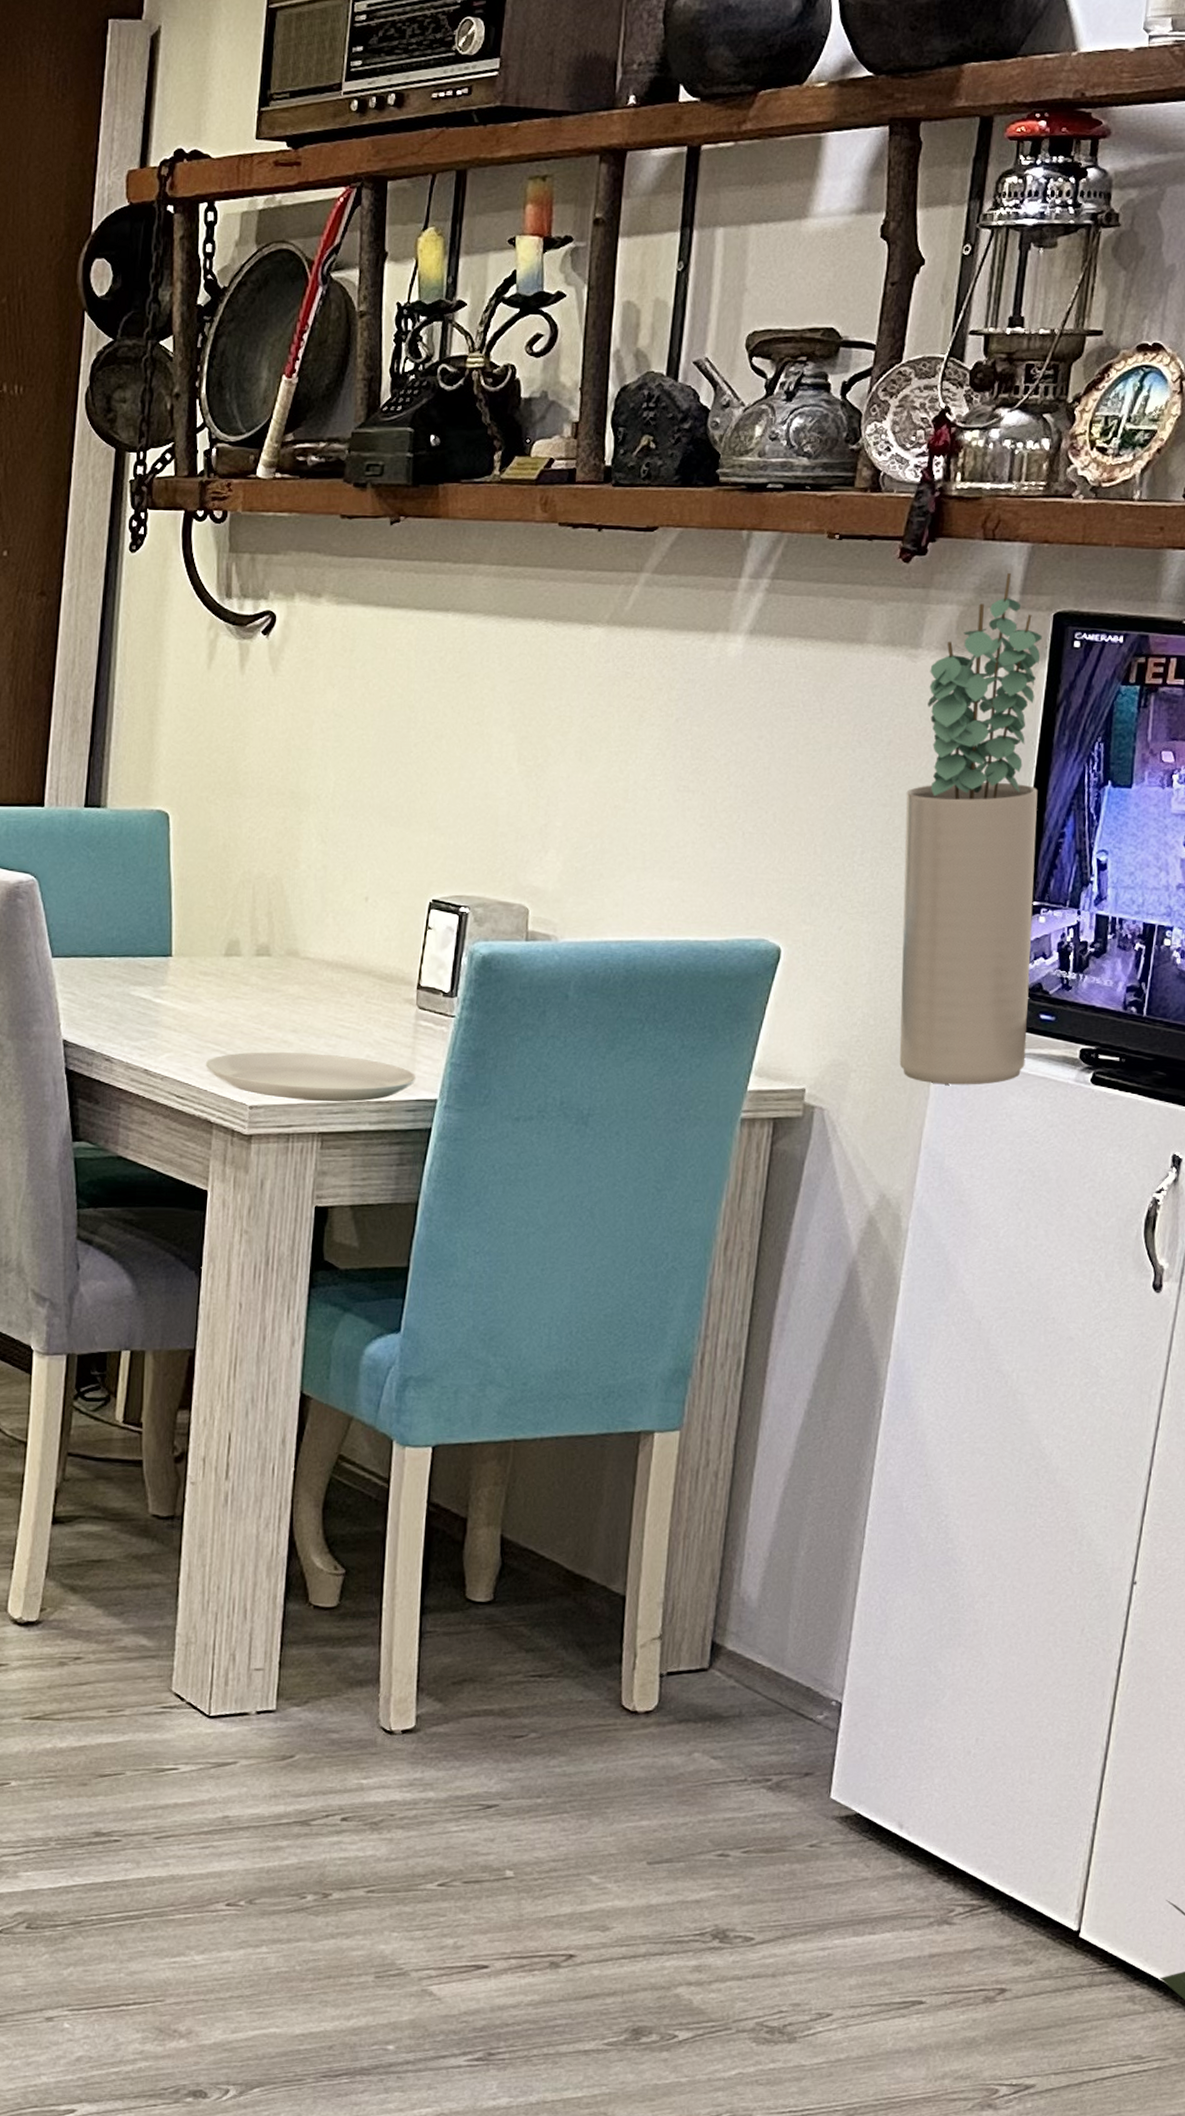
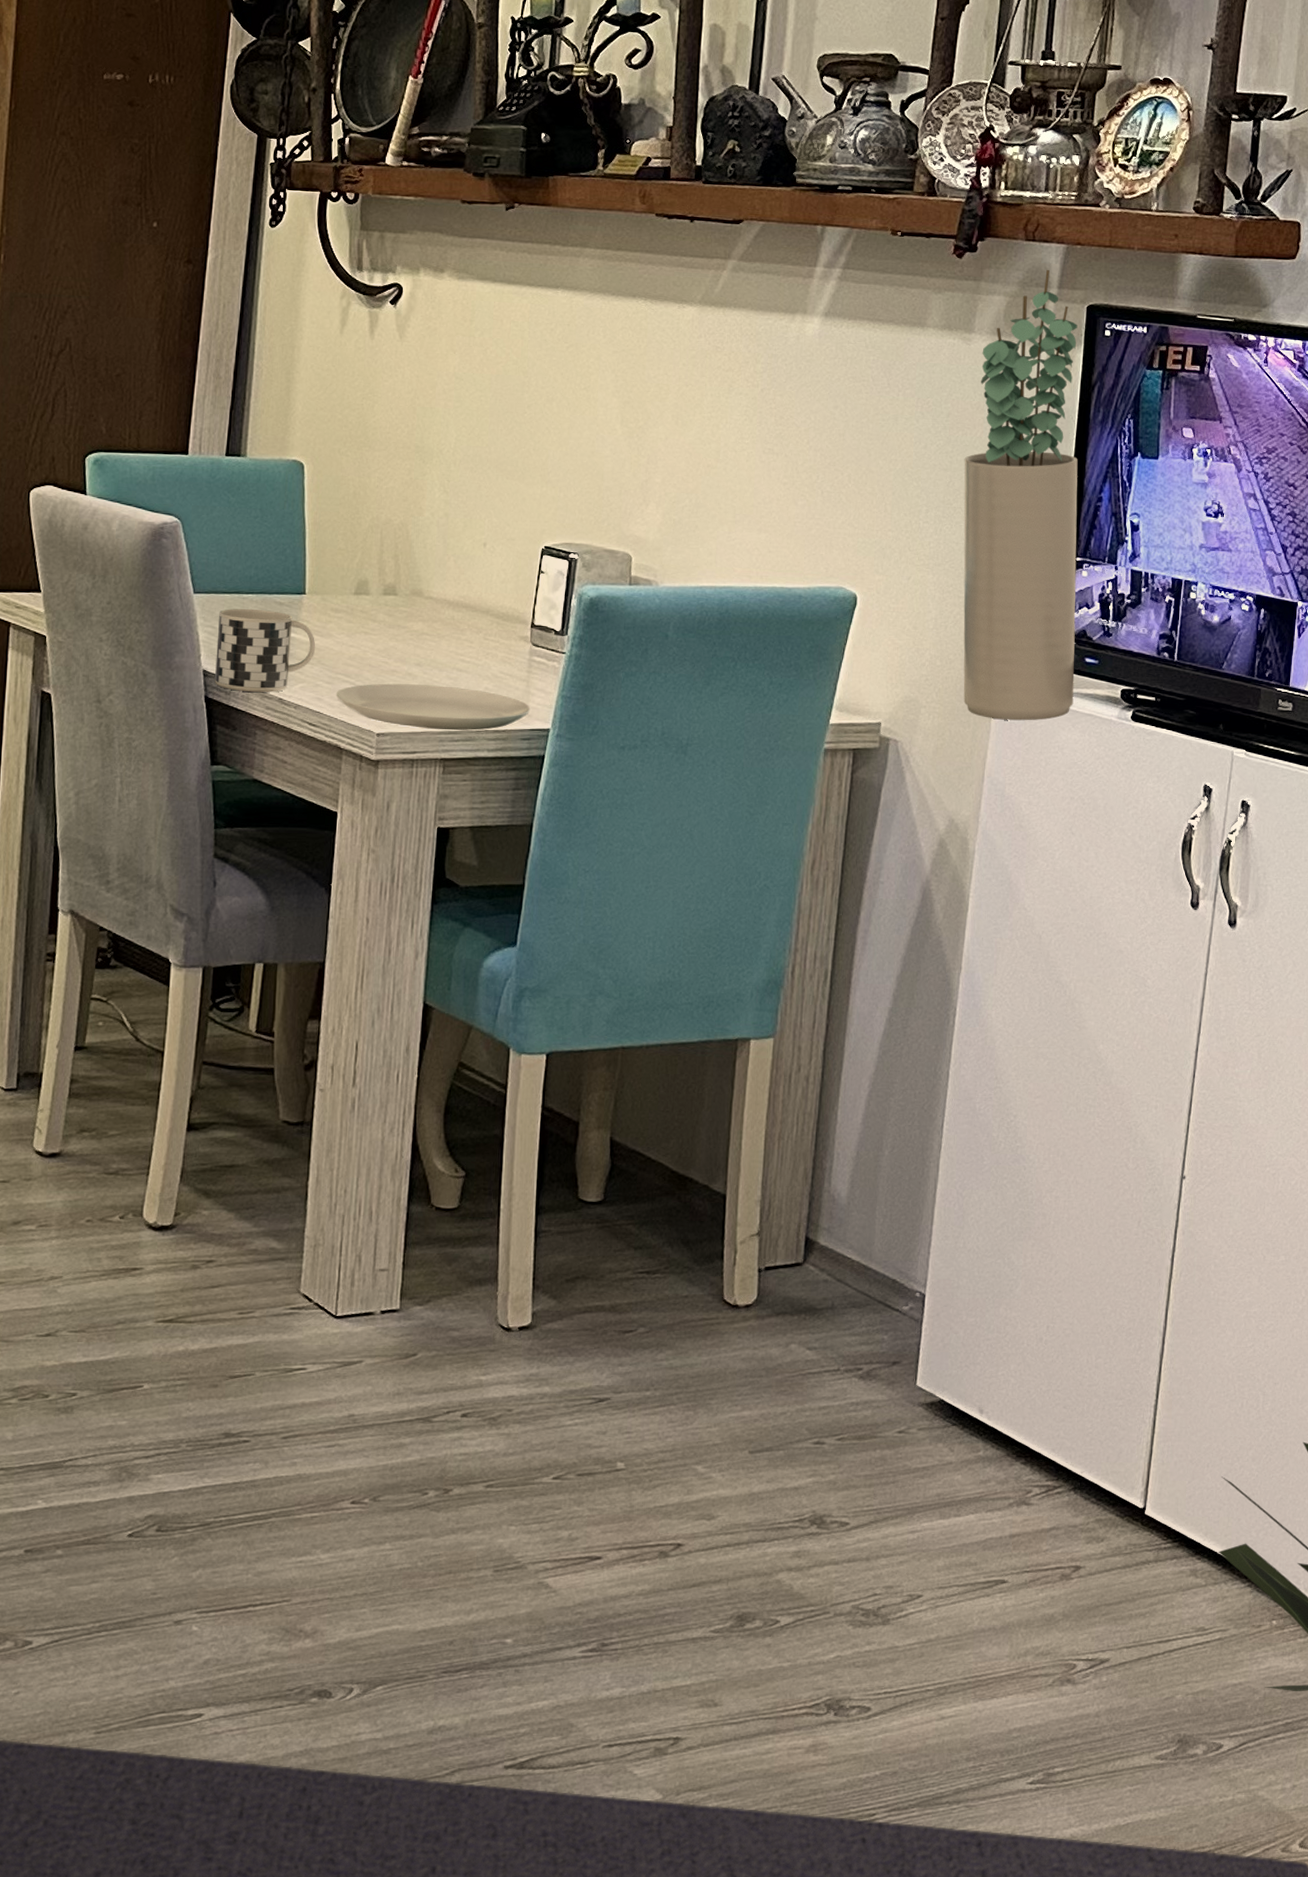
cup: none [75,973,184,1064] -> present [214,608,316,693]

